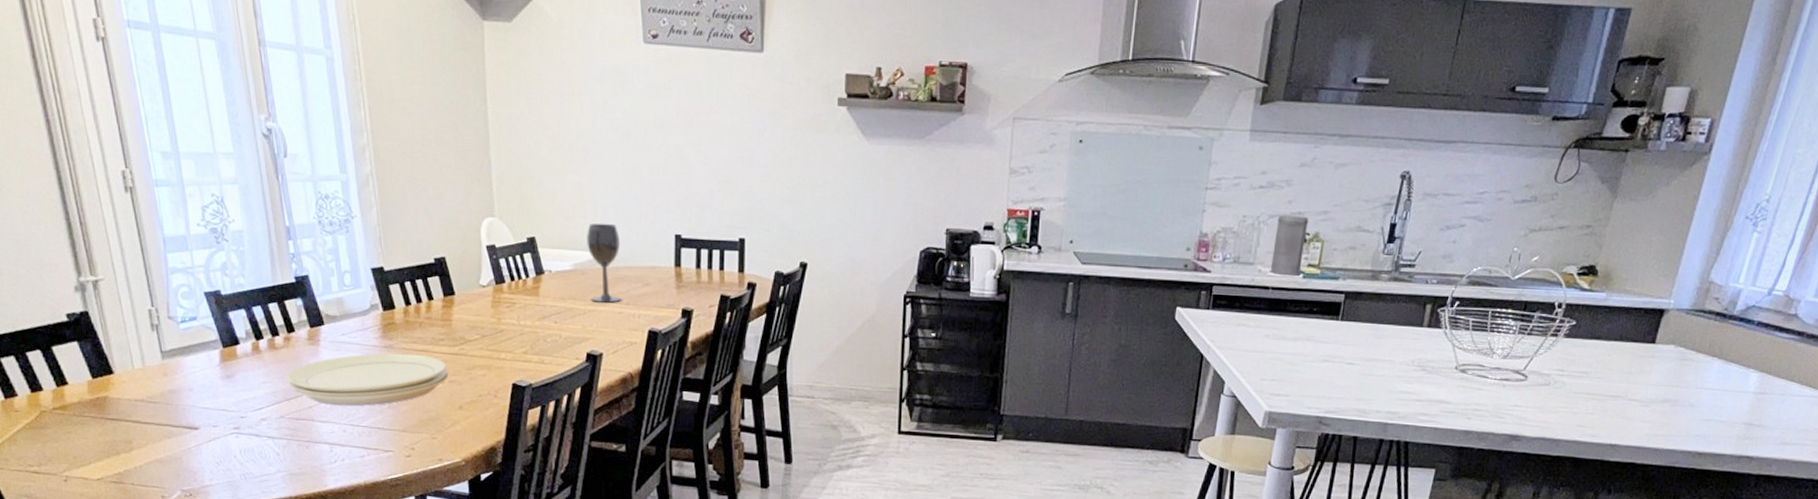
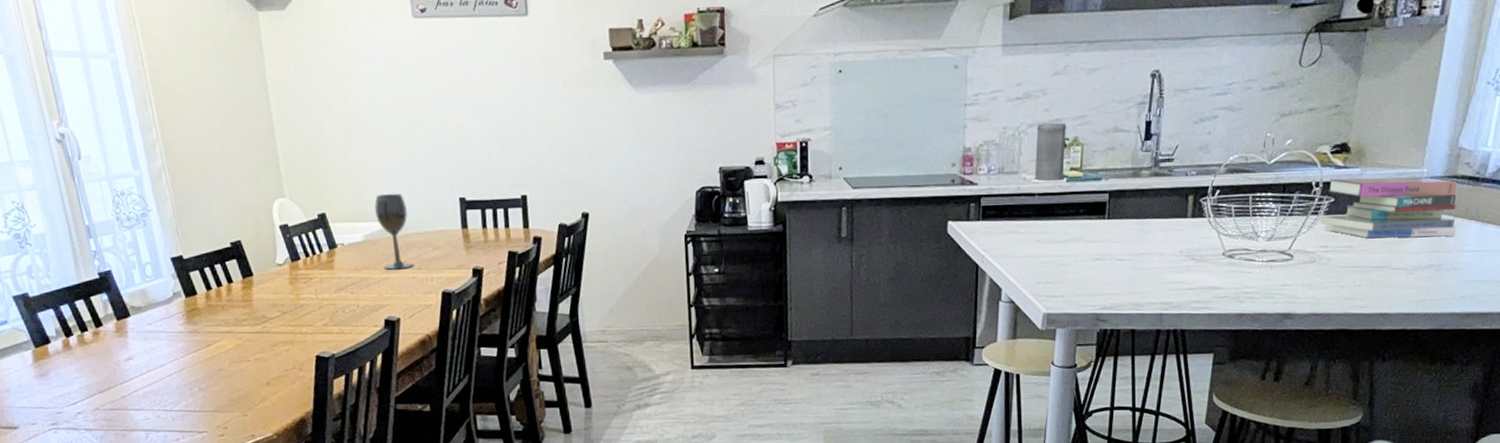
plate: present [286,353,449,406] -> none [98,336,254,393]
books: none [1558,300,1704,372] -> present [1320,177,1458,239]

